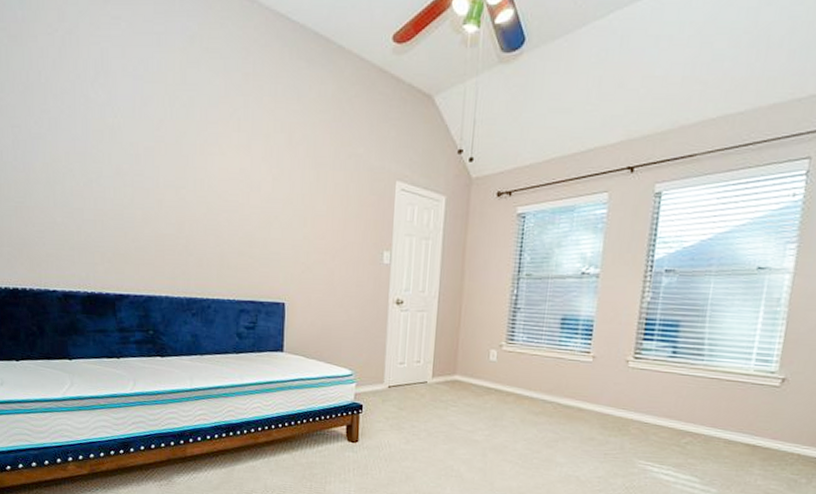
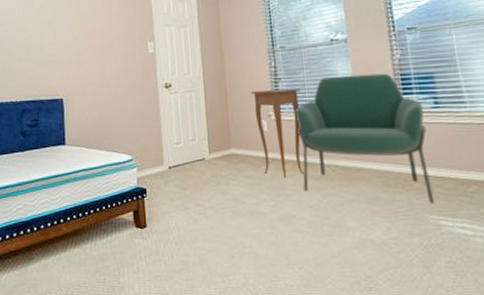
side table: none [485,318,538,410] -> present [250,88,304,179]
armchair: none [521,312,661,449] -> present [296,73,435,203]

